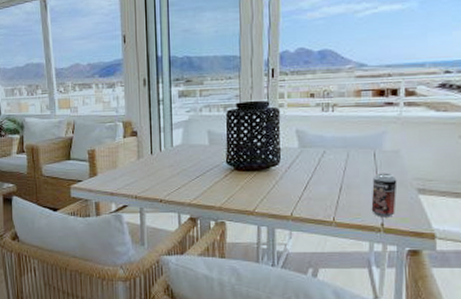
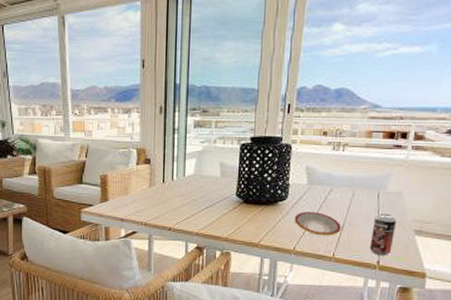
plate: none [288,175,339,200] -> present [294,212,342,236]

